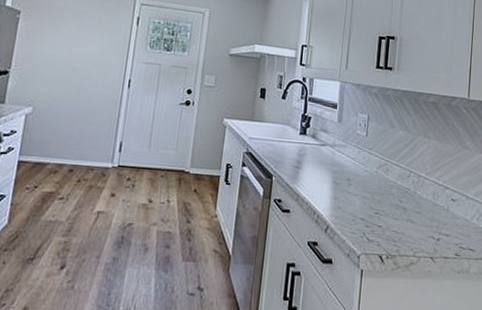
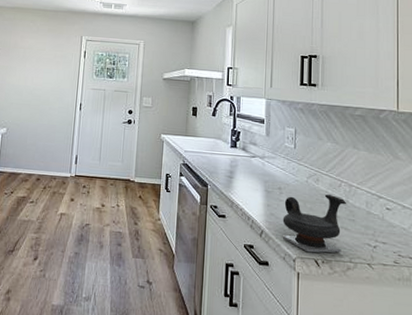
teapot: none [348,185,415,248] -> present [282,194,347,253]

